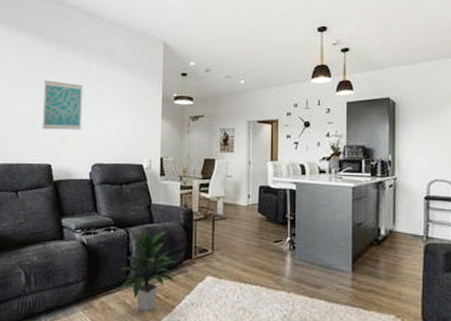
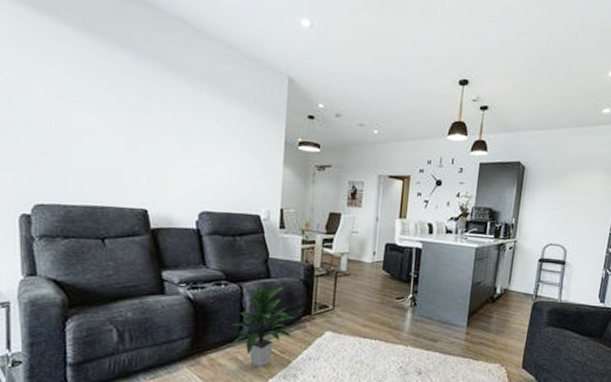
wall art: present [42,80,84,130] -> none [134,107,188,172]

